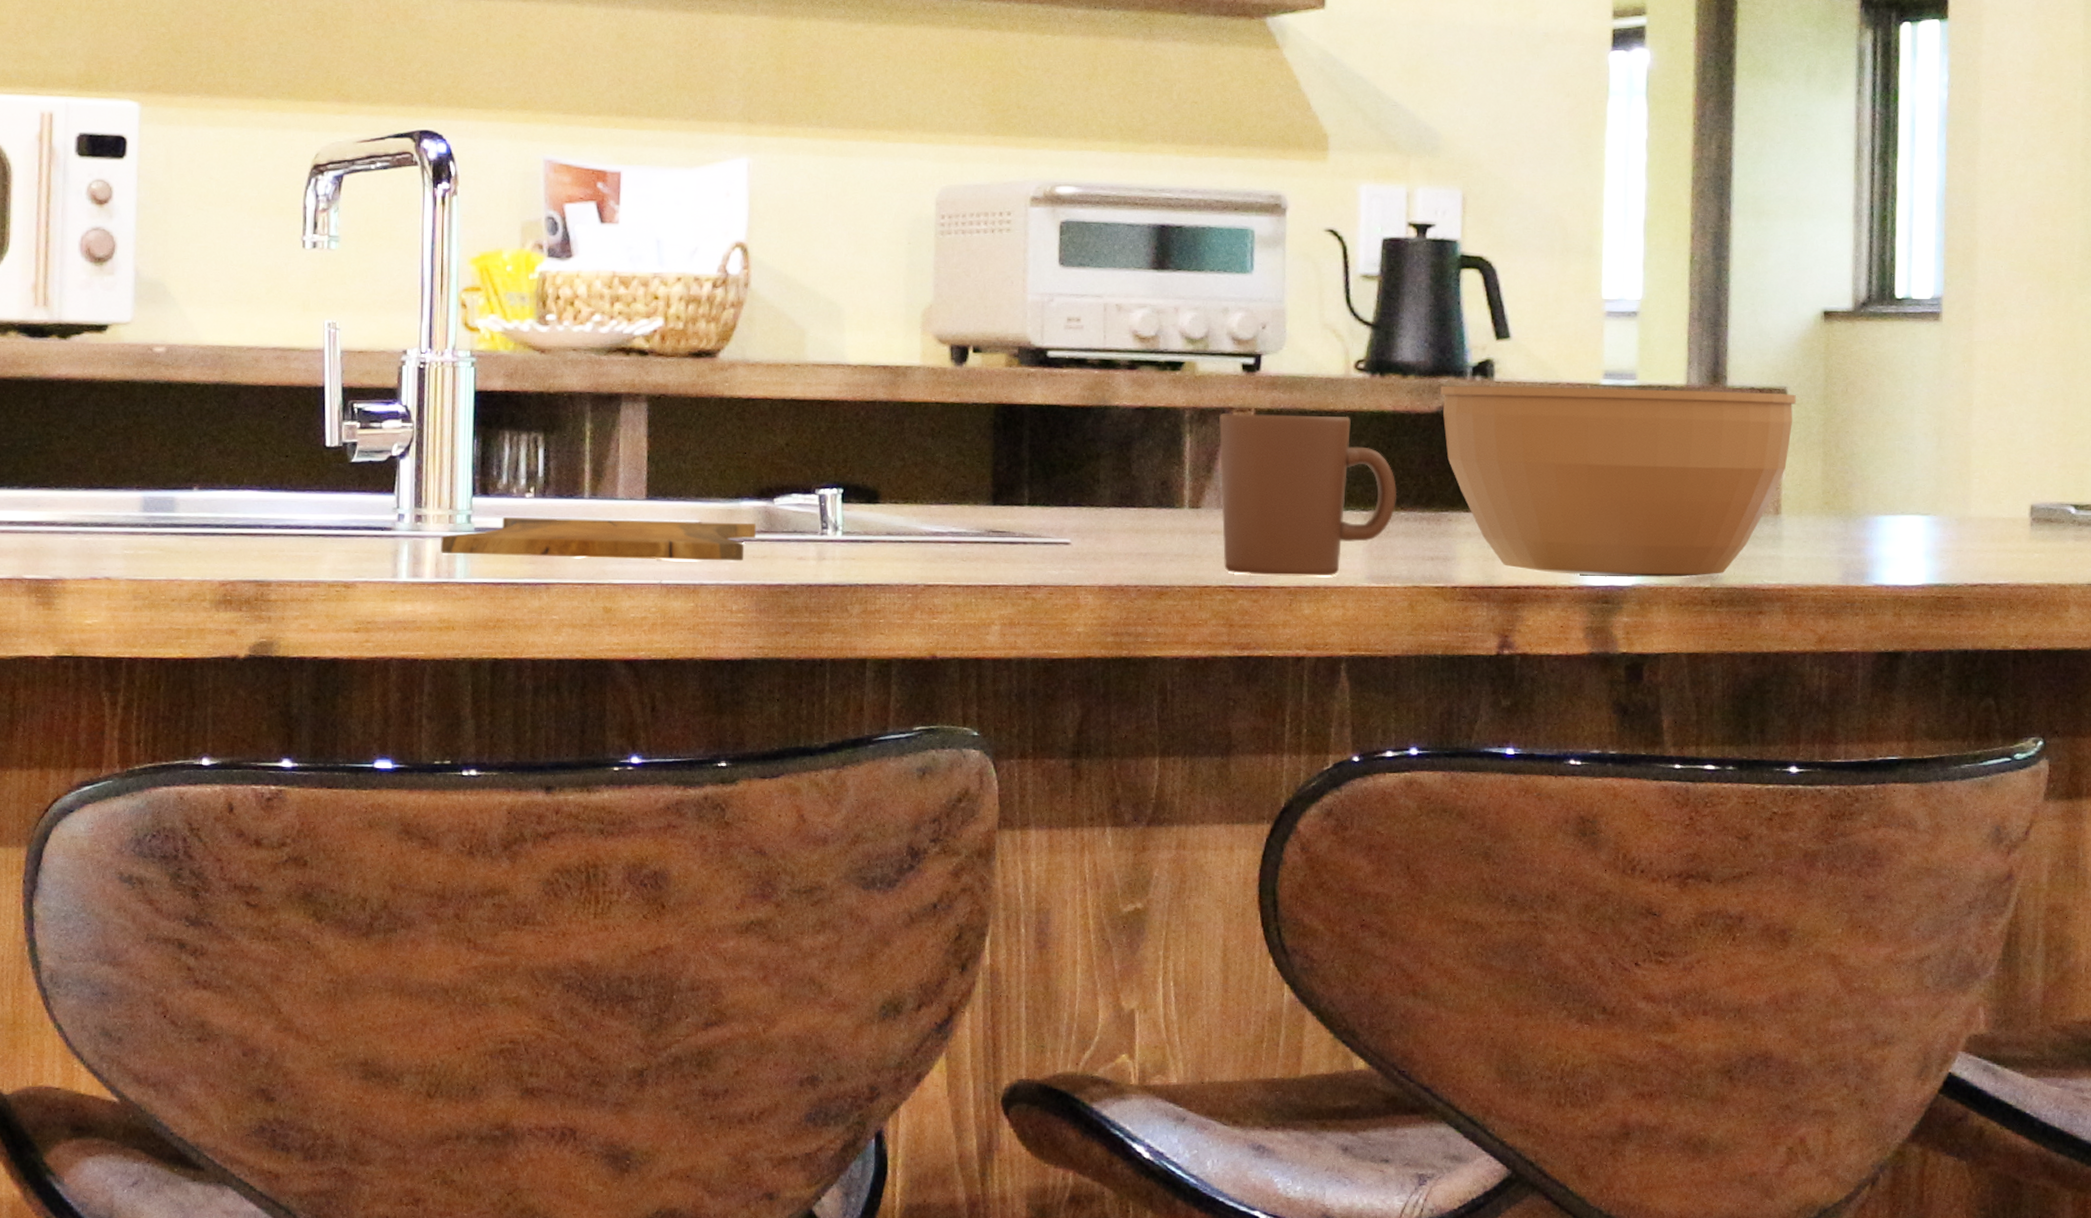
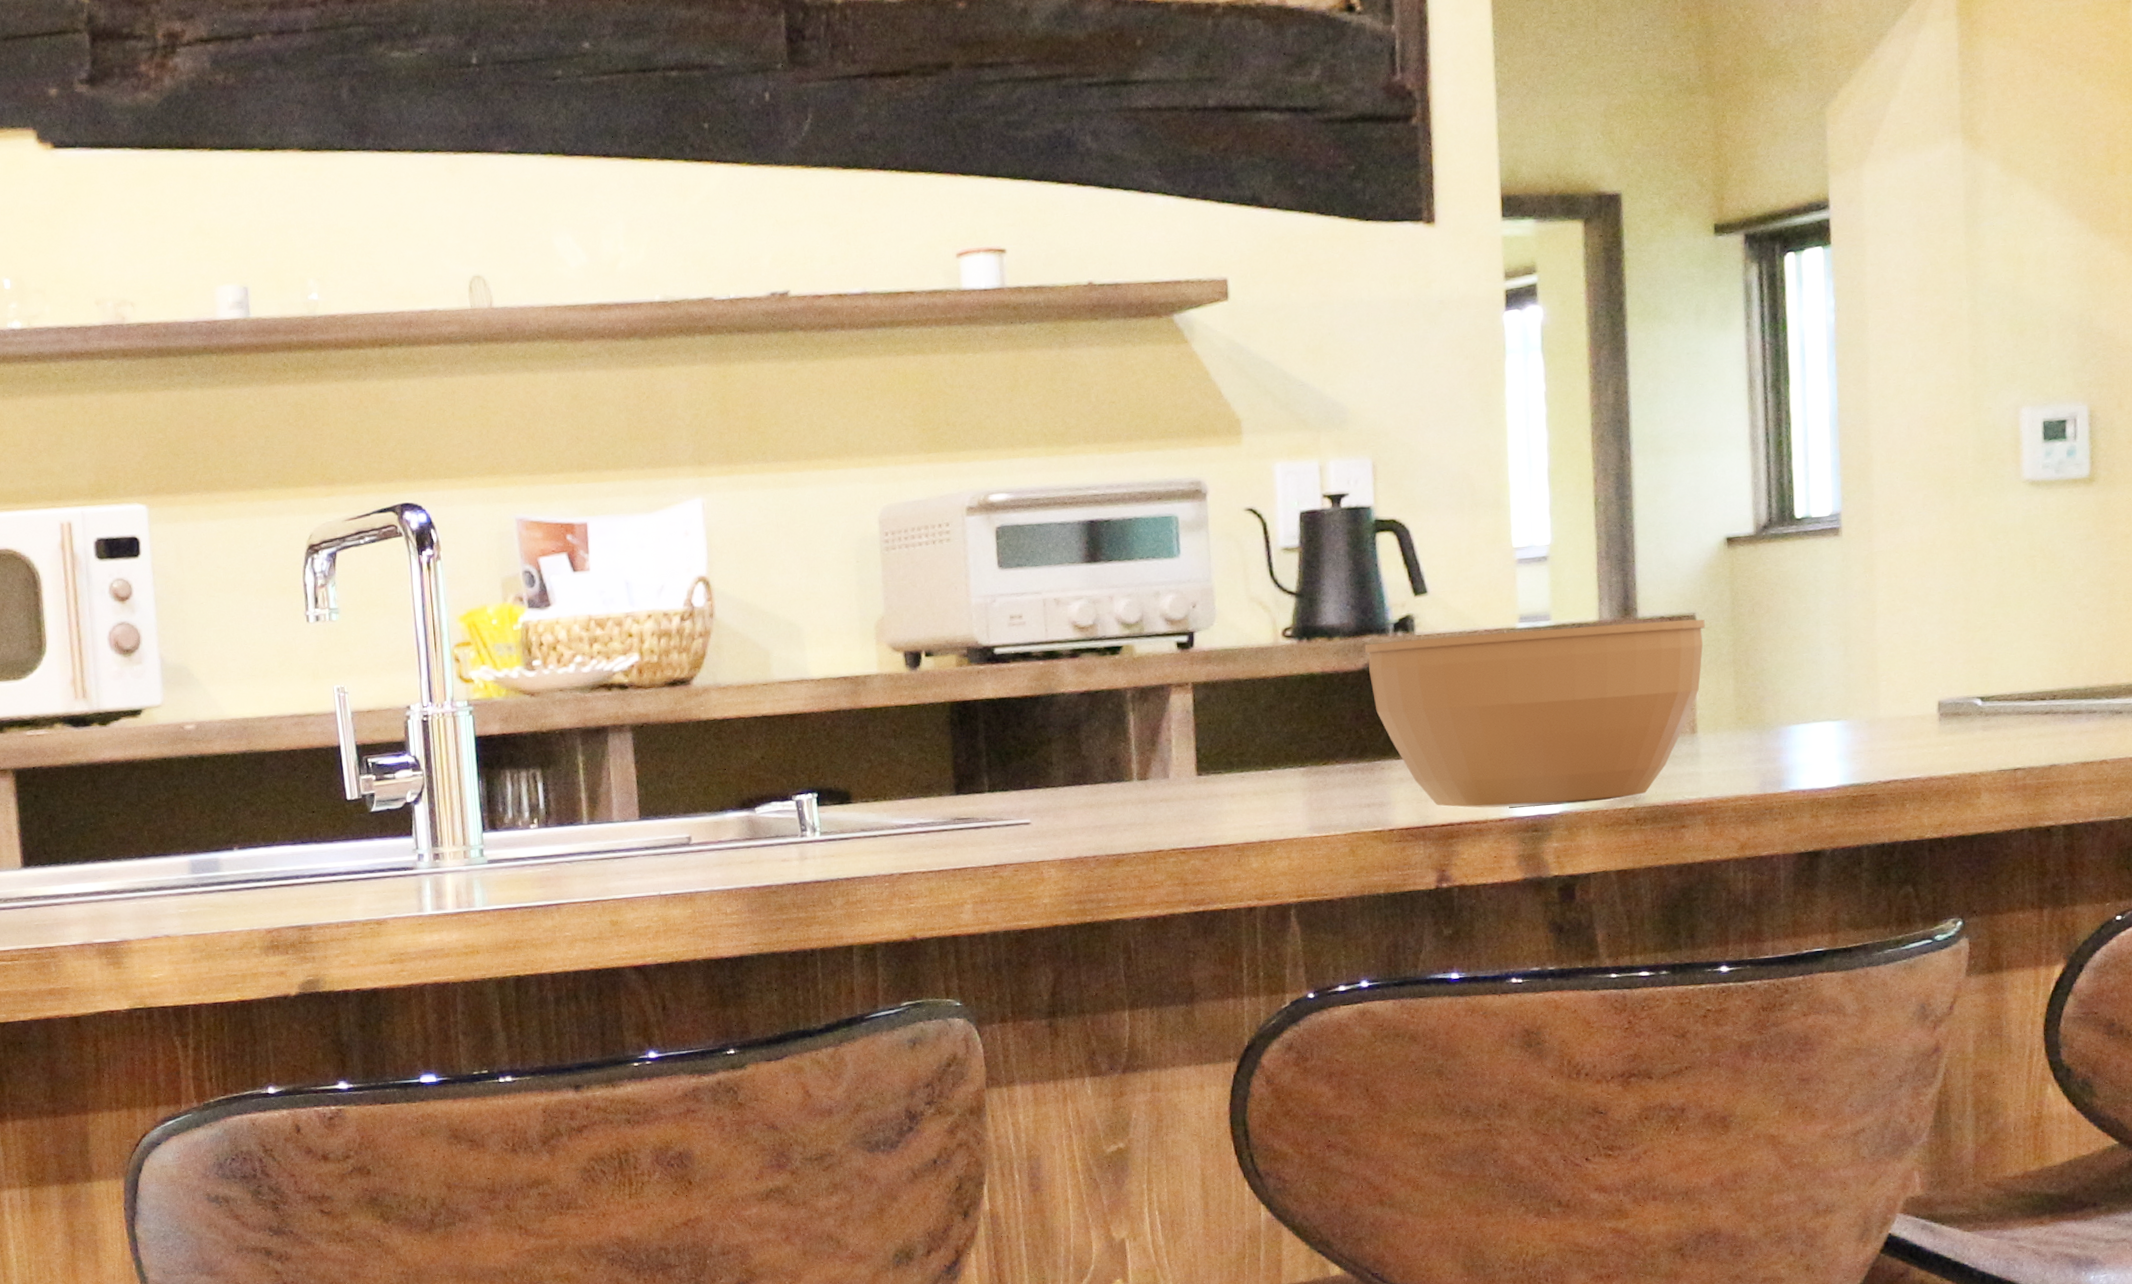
cutting board: present [441,517,757,561] -> none [458,833,742,886]
mug: present [1219,413,1398,577] -> none [1159,681,1332,837]

